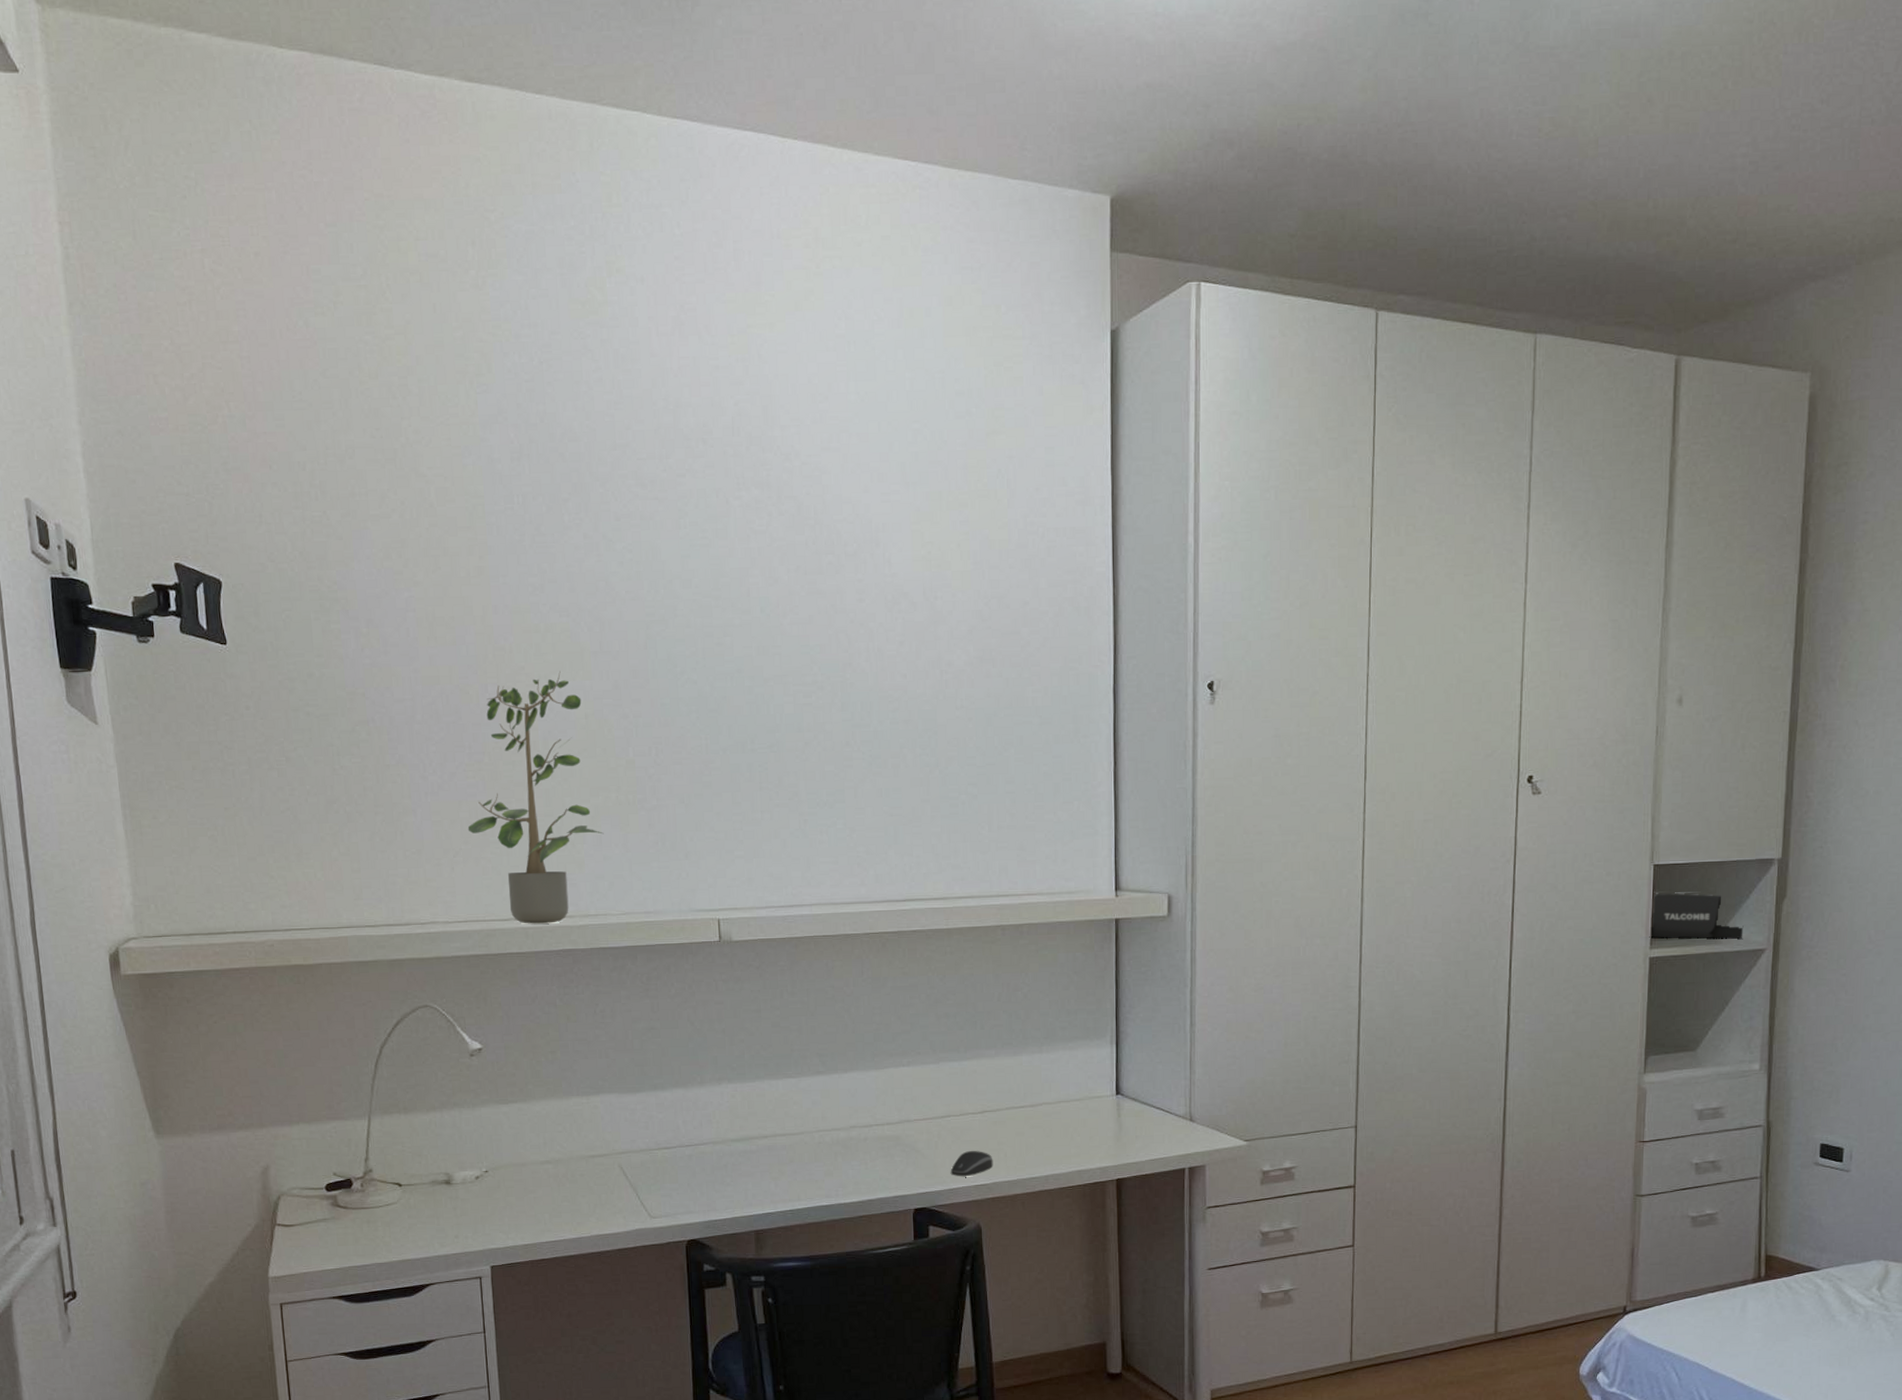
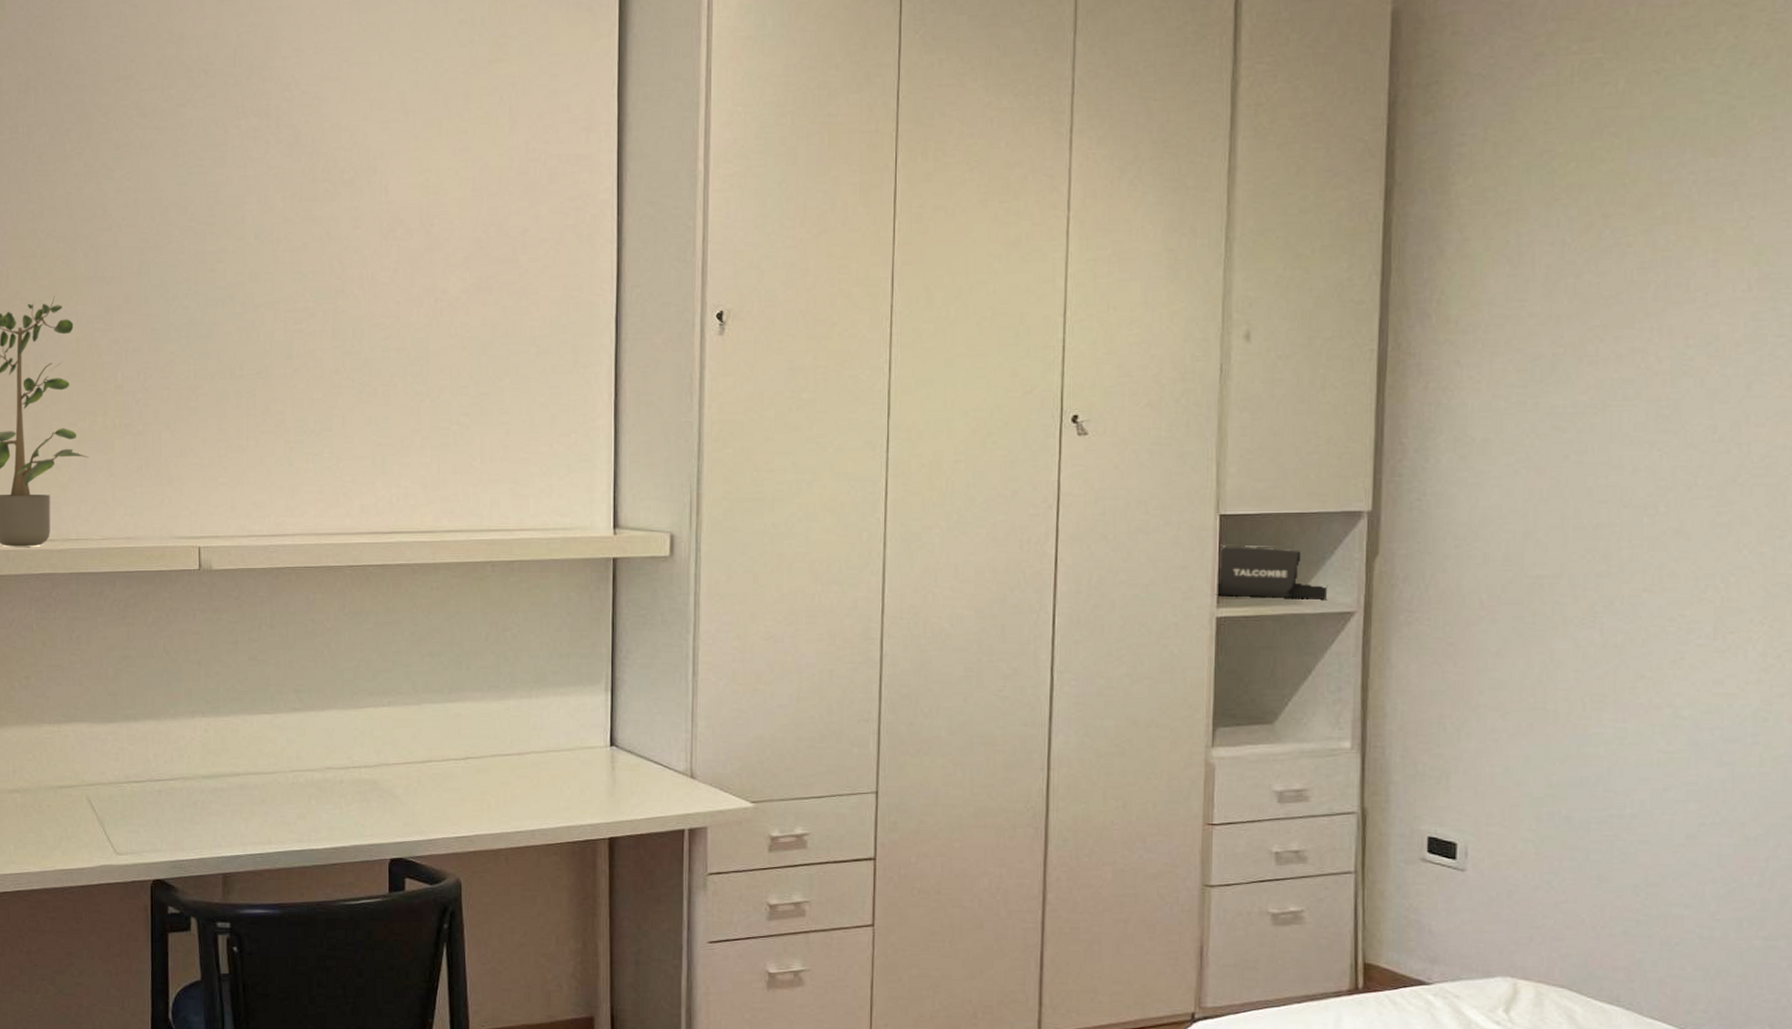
computer mouse: present [950,1151,993,1177] -> none [429,800,476,828]

